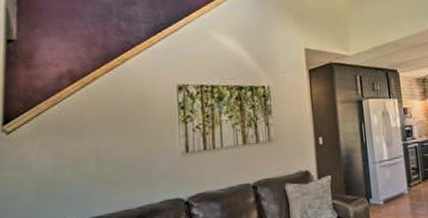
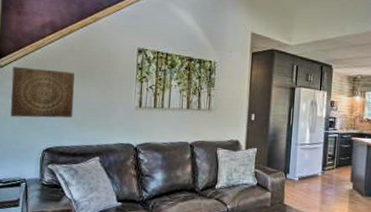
wall art: none [22,125,104,192] -> present [10,67,75,118]

